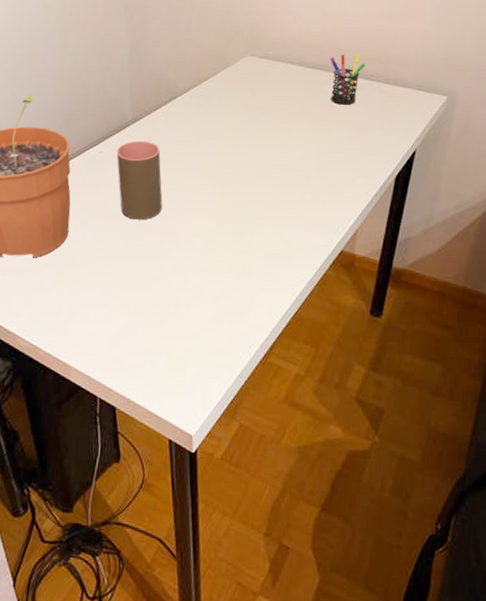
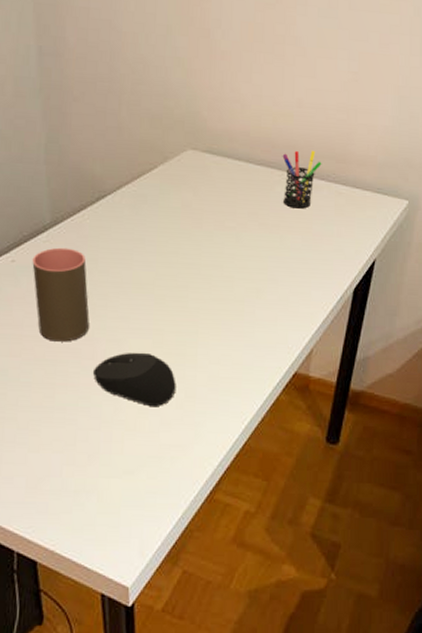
computer mouse: none [164,229,235,278] -> present [92,352,176,407]

